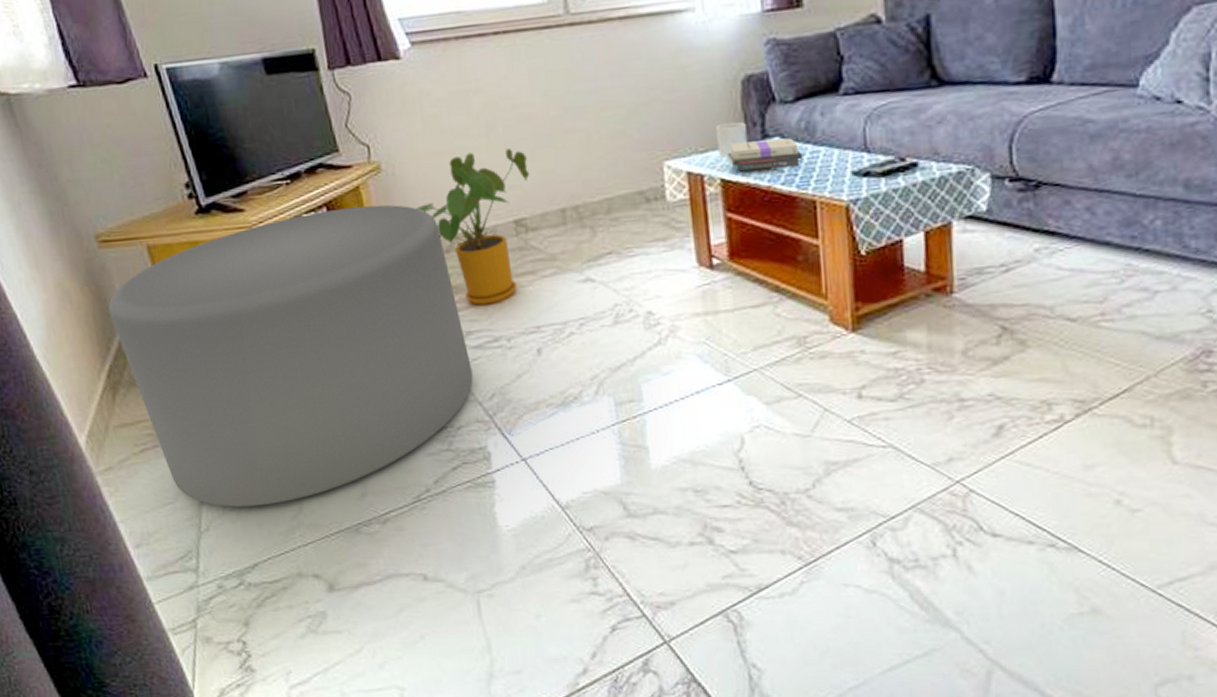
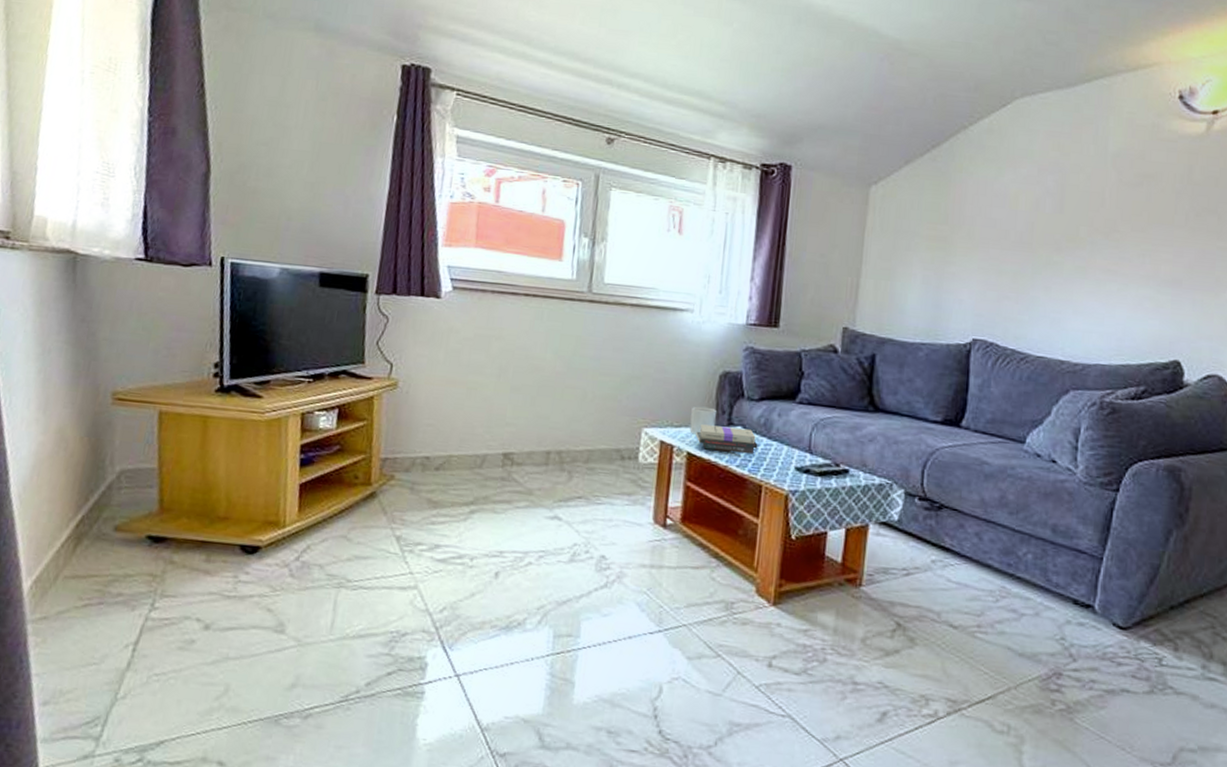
pouf: present [108,204,473,507] -> none [100,411,435,682]
house plant: present [416,148,530,305] -> none [419,387,528,524]

